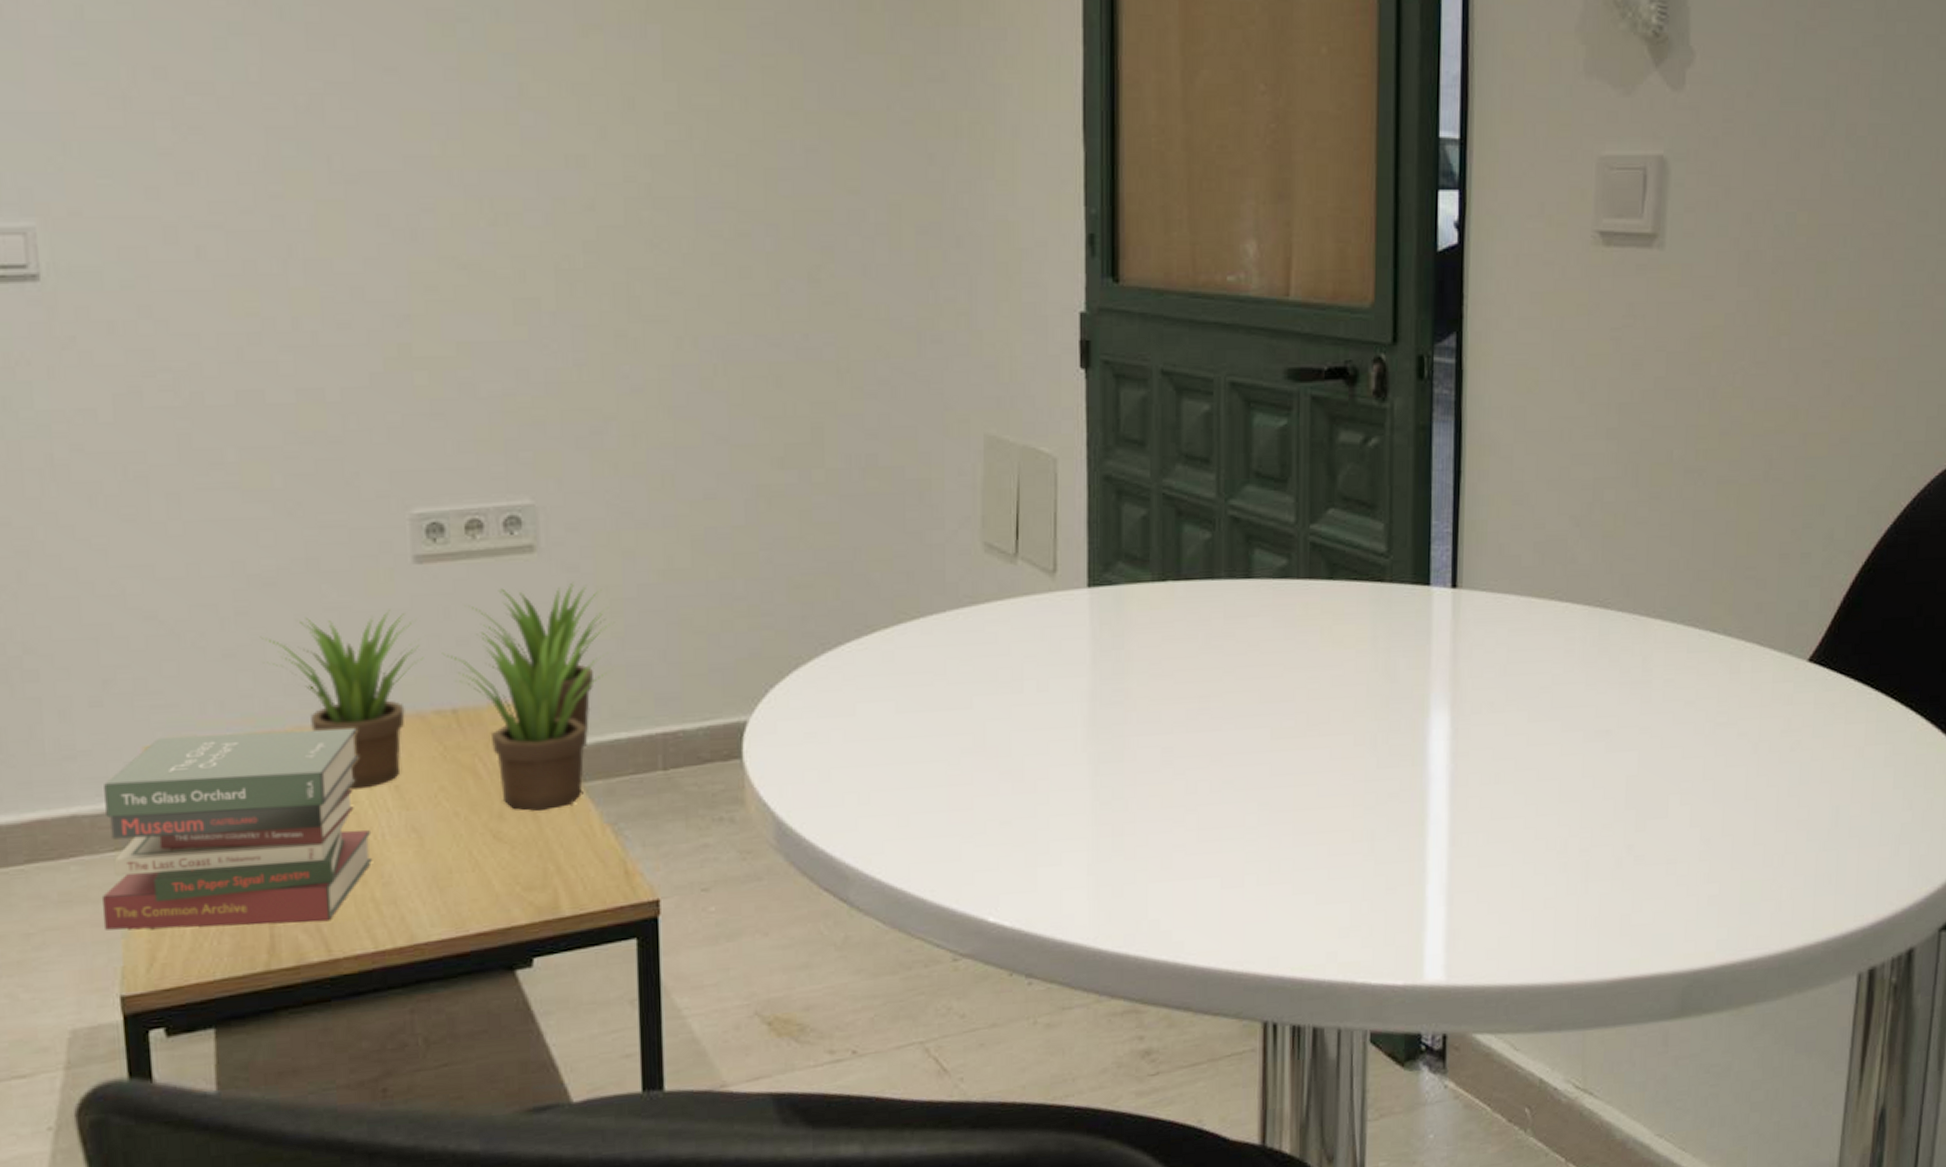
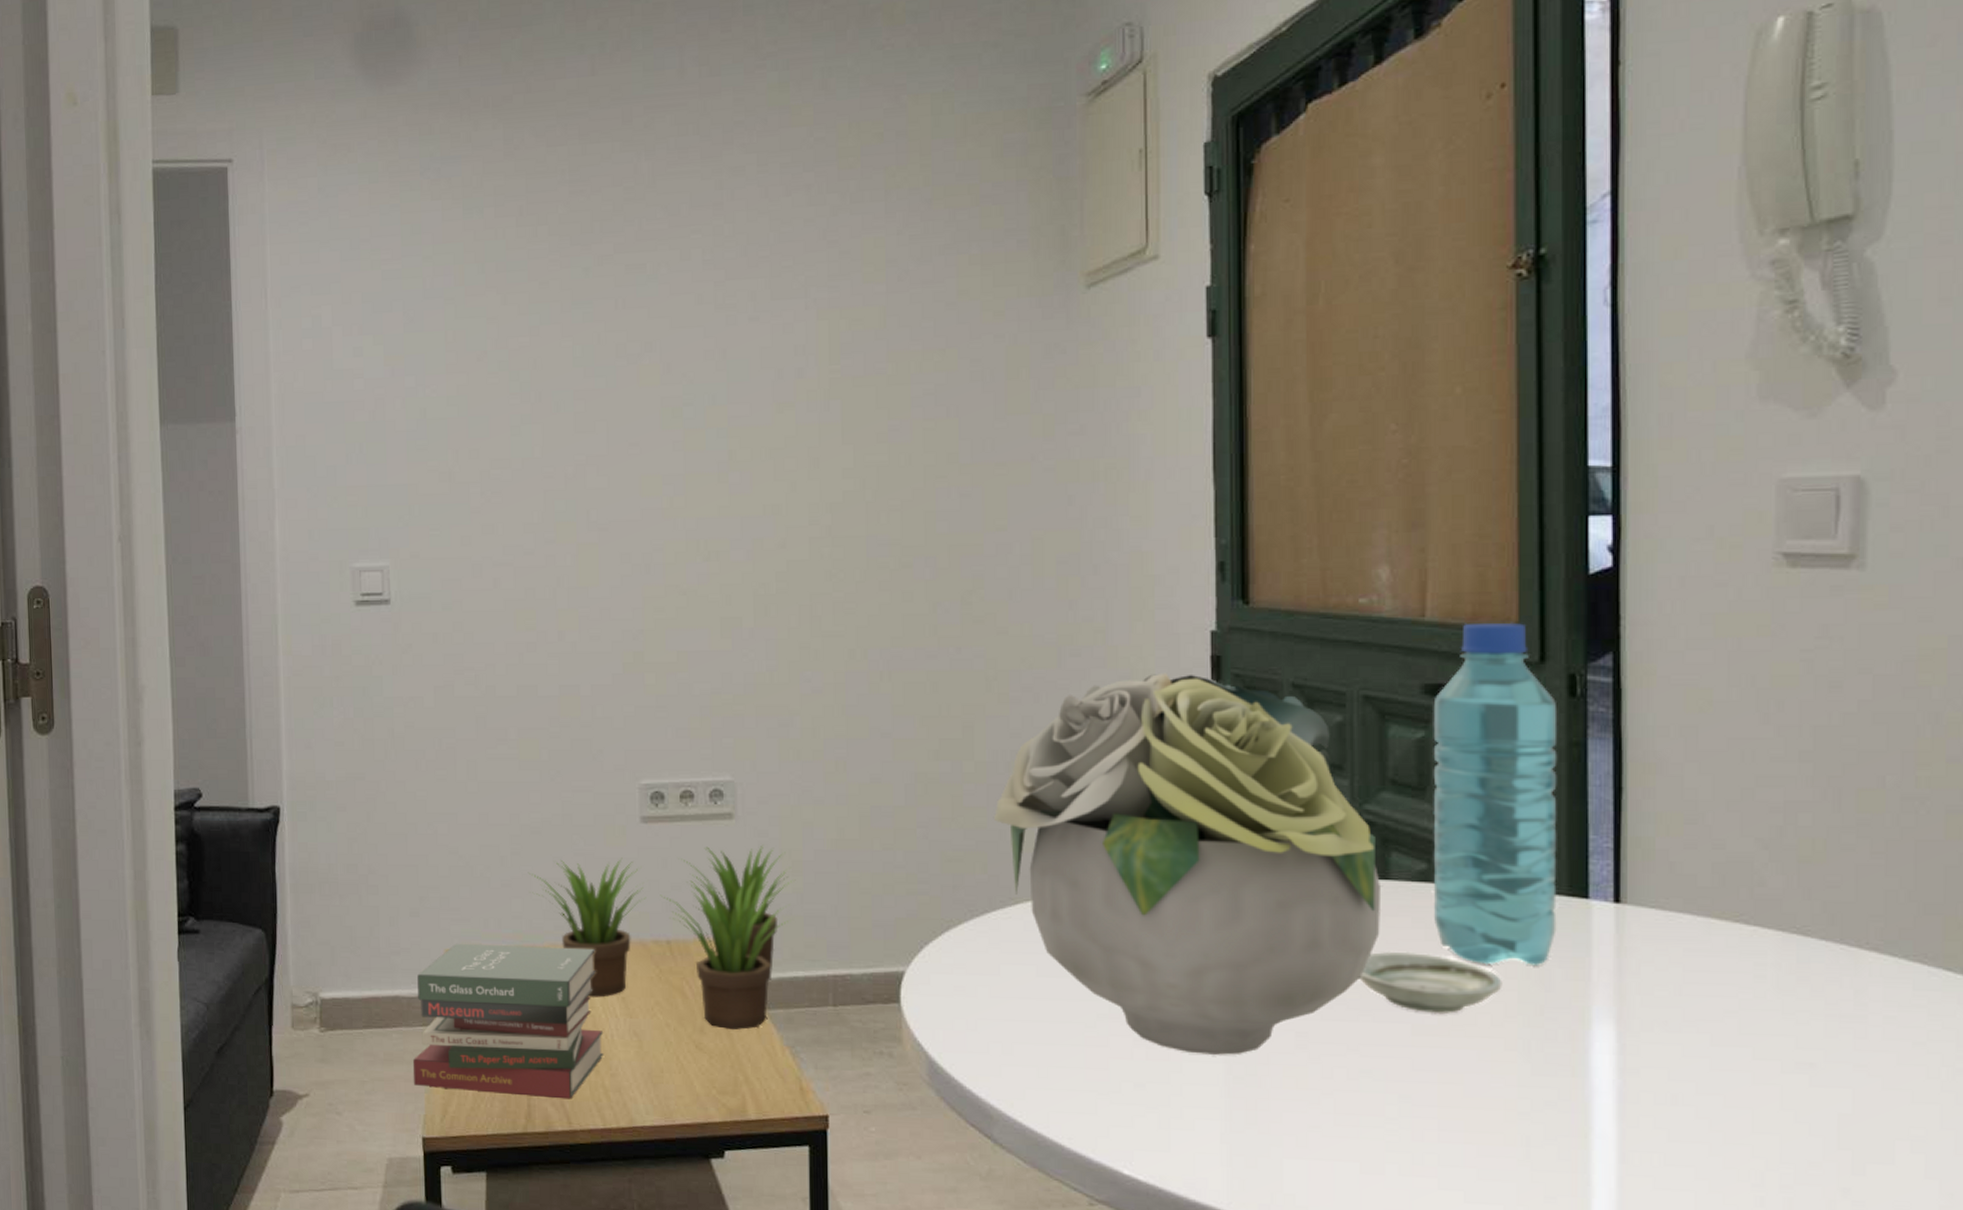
flower arrangement: none [848,360,1244,782] -> present [994,672,1380,1055]
saucer: none [1223,652,1353,716] -> present [1359,951,1502,1015]
water bottle: none [1292,301,1407,661] -> present [1433,622,1558,967]

